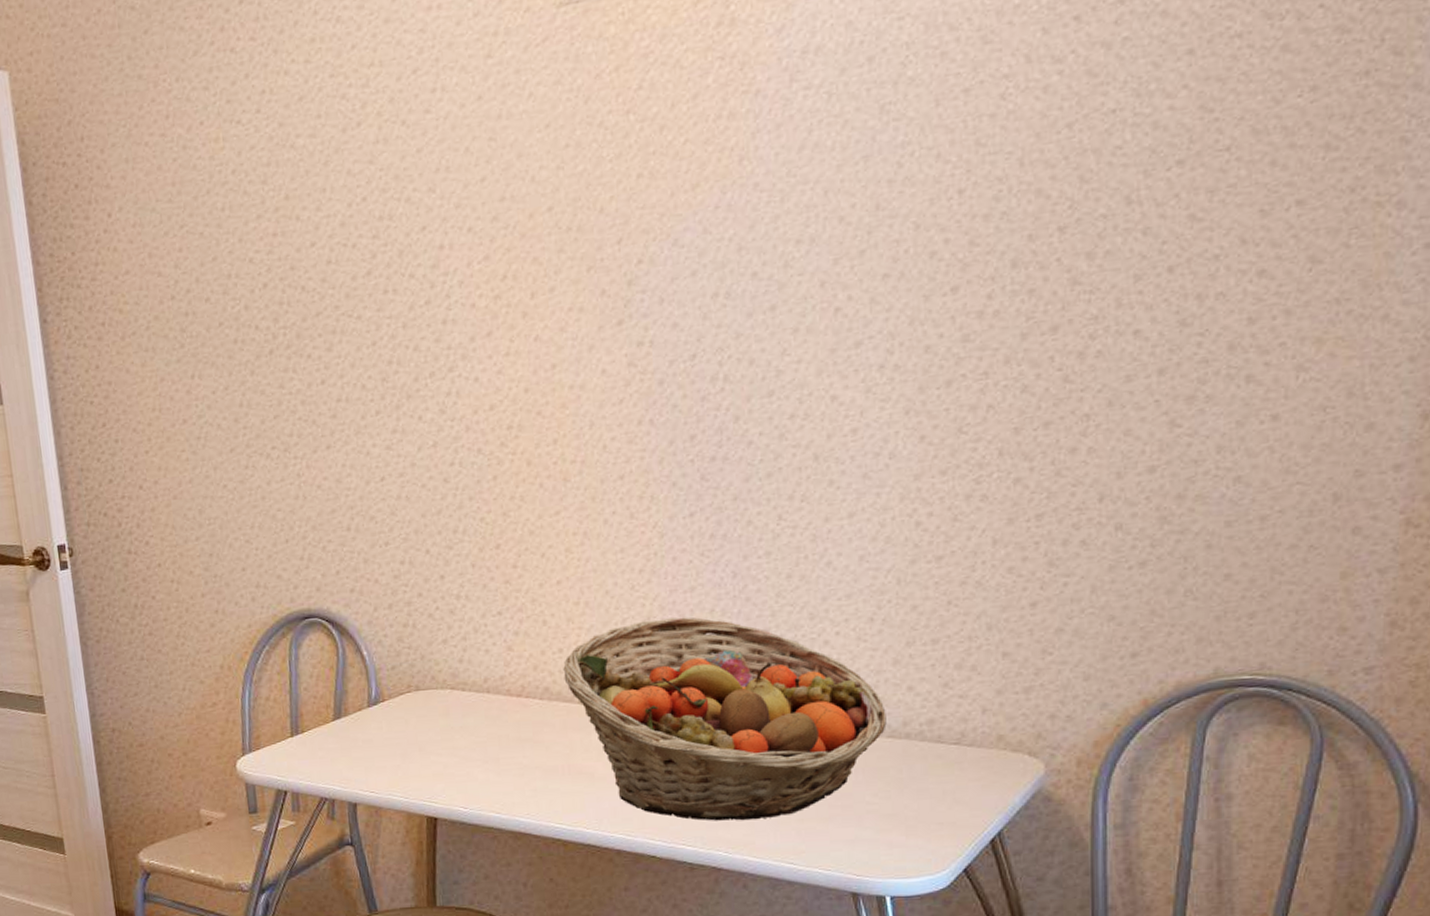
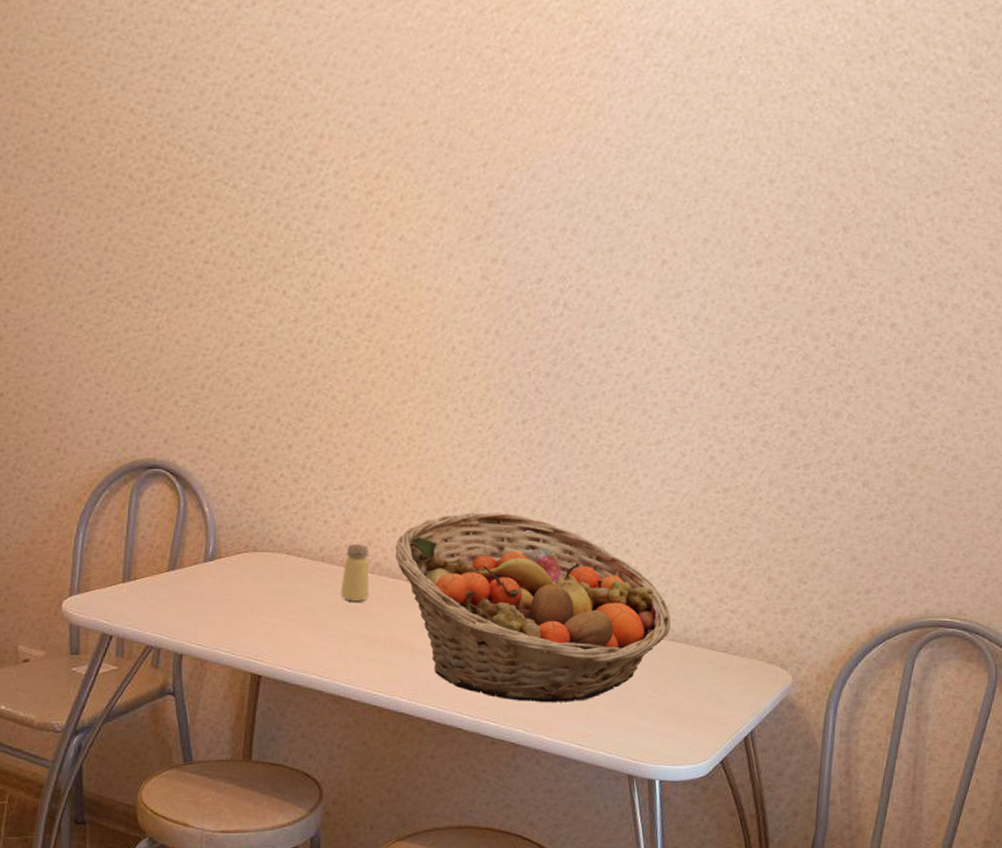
saltshaker: none [510,670,541,732] -> present [340,544,370,602]

